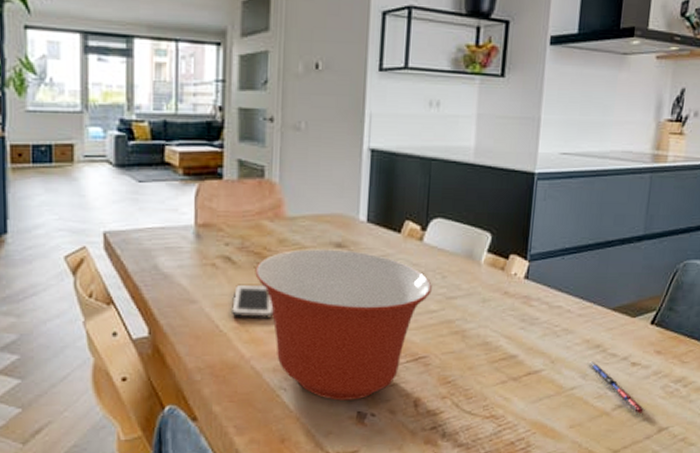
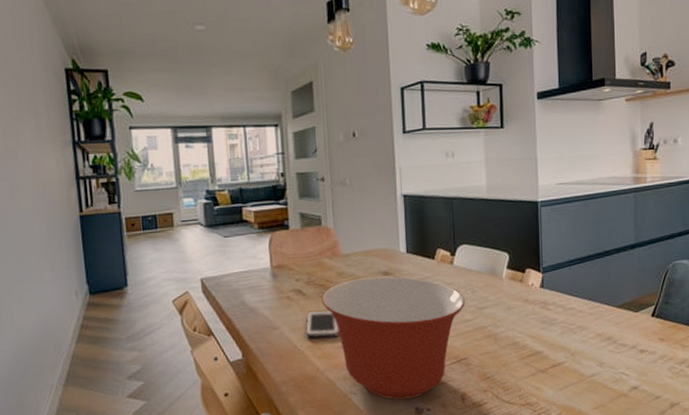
pen: present [587,361,645,414] -> none [602,351,657,393]

